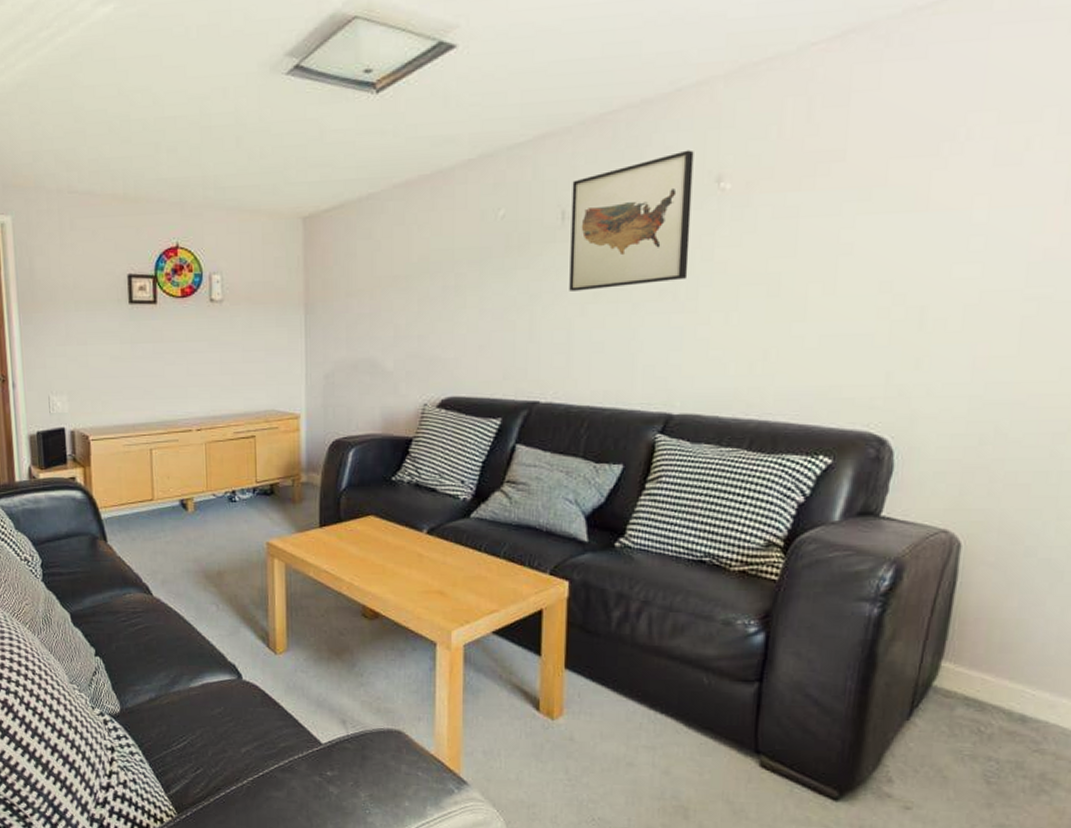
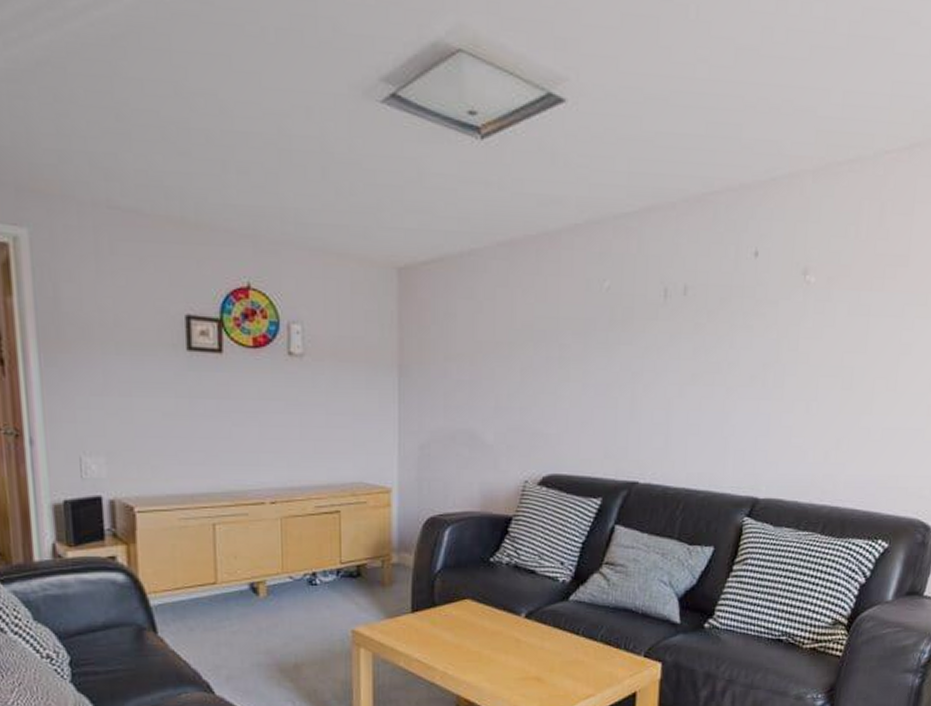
wall art: present [569,150,694,291] -> none [669,240,785,372]

